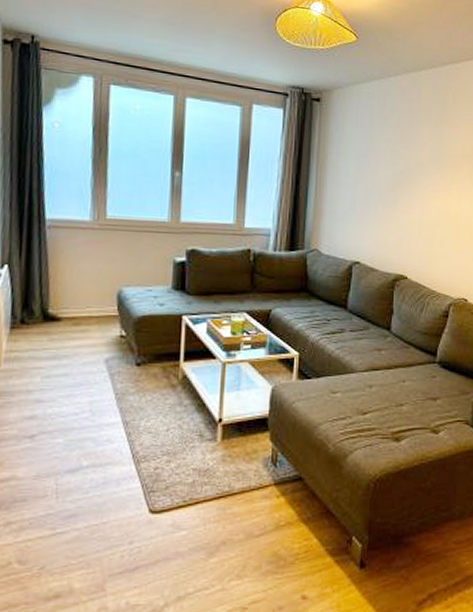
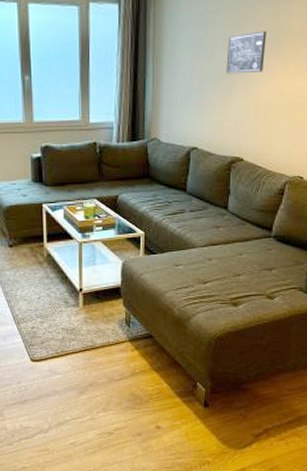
wall art: none [391,150,431,190] -> present [226,31,266,74]

